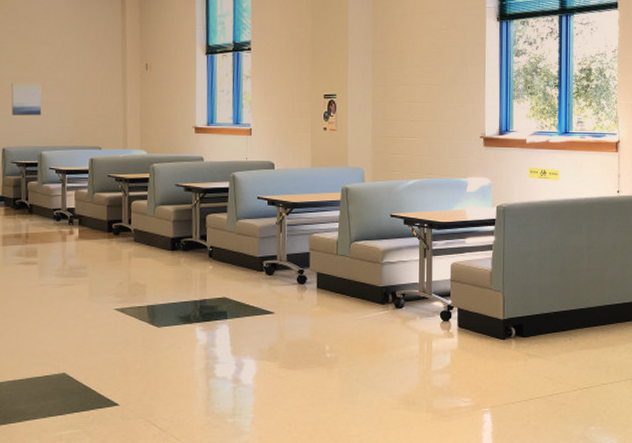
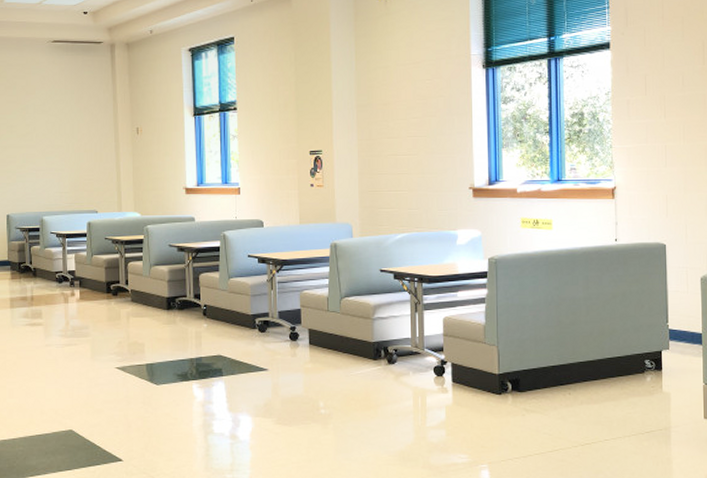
wall art: present [11,84,42,116] -> none [13,152,42,183]

